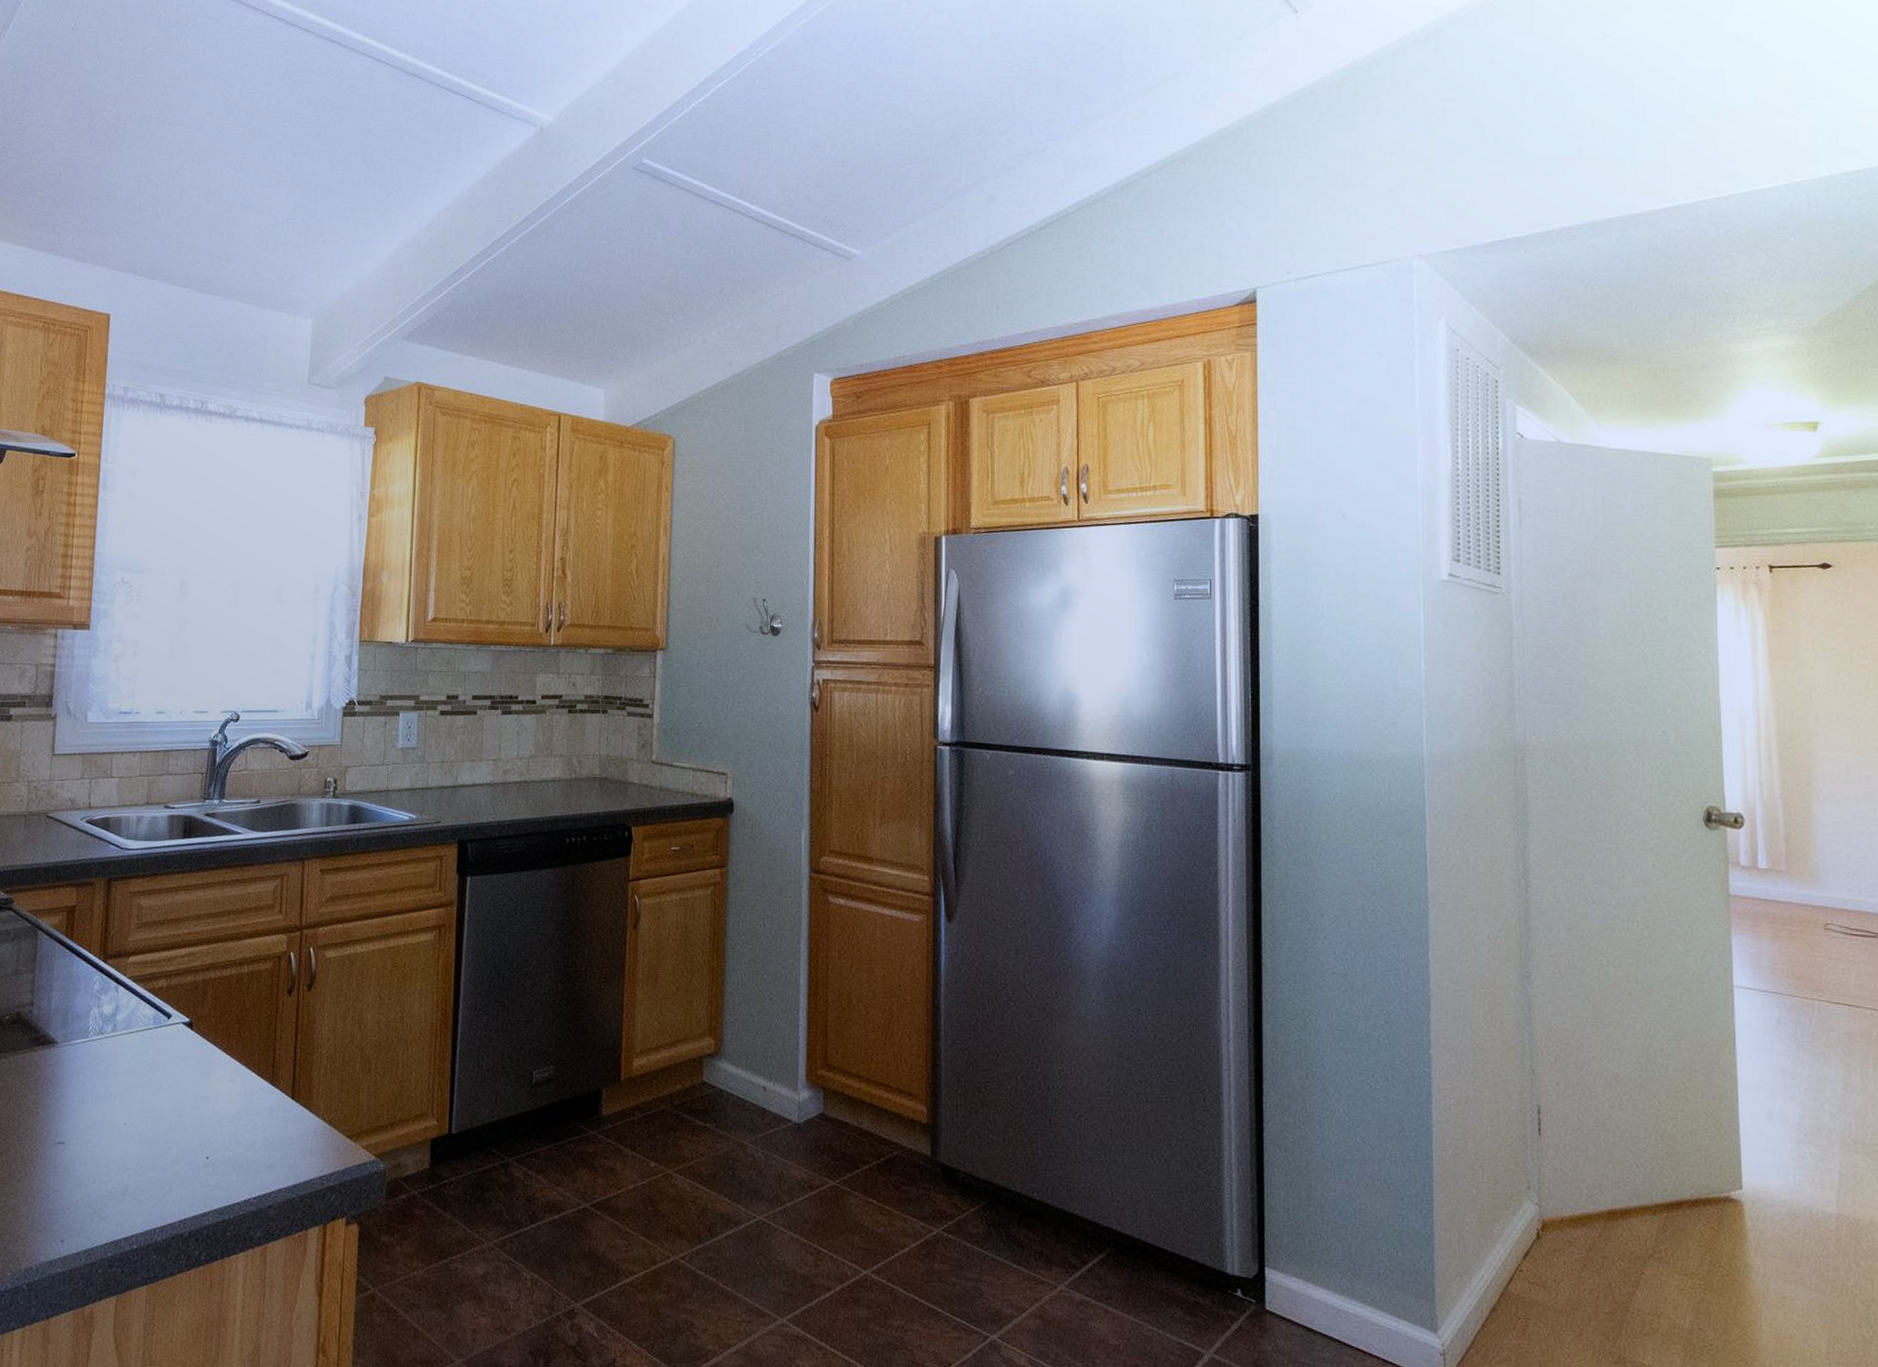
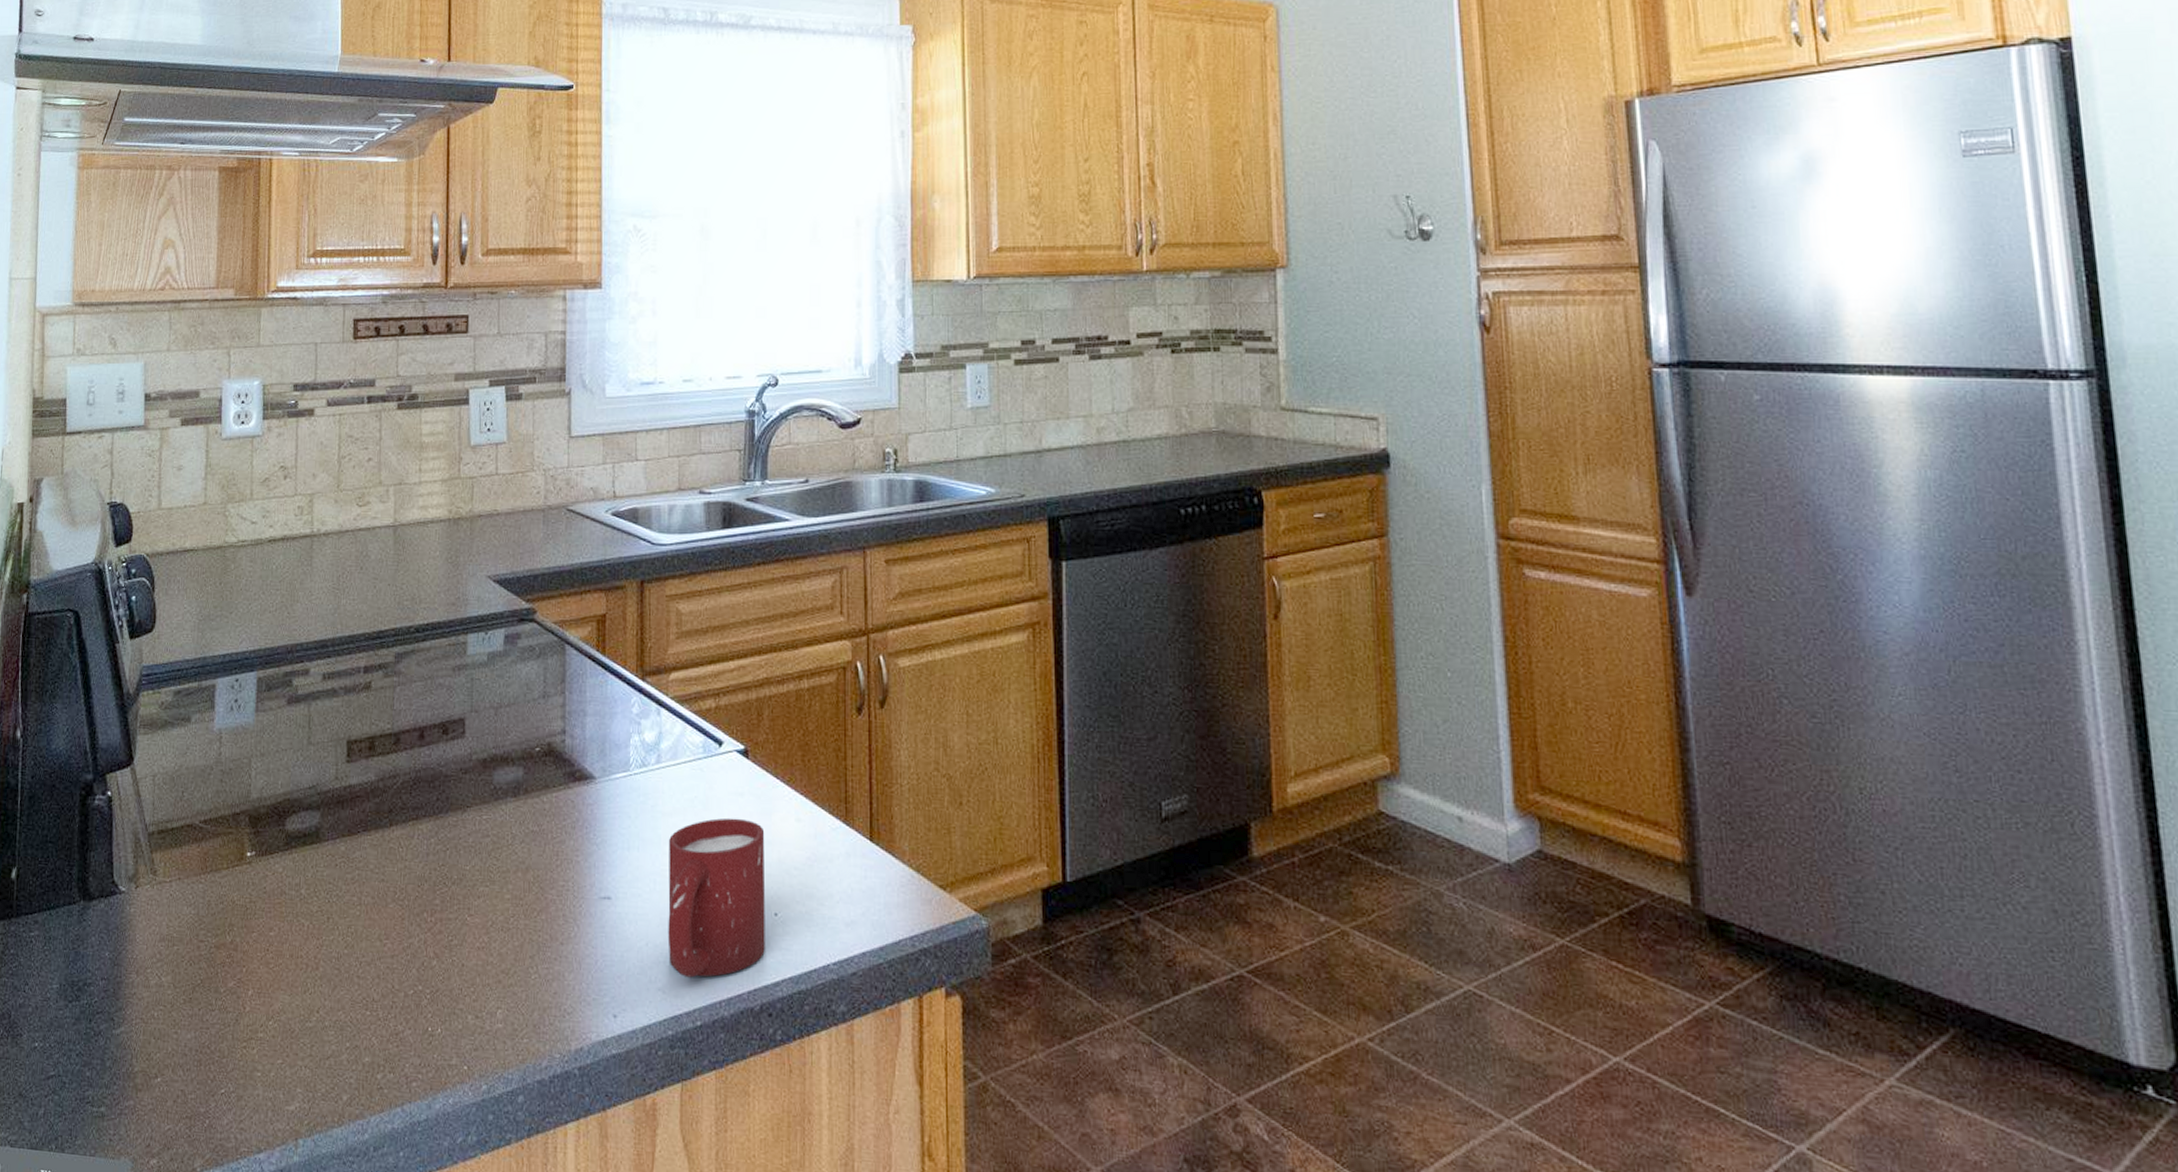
cup: none [112,1078,203,1210] -> present [667,817,766,978]

